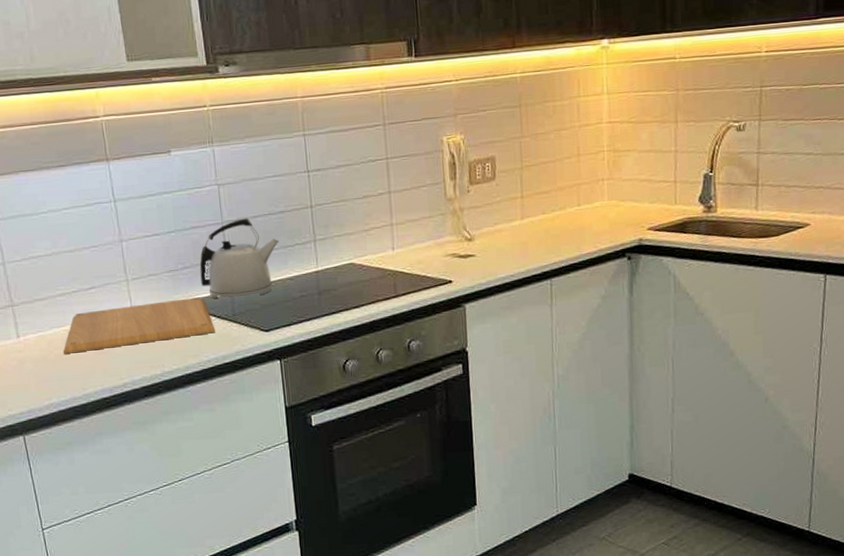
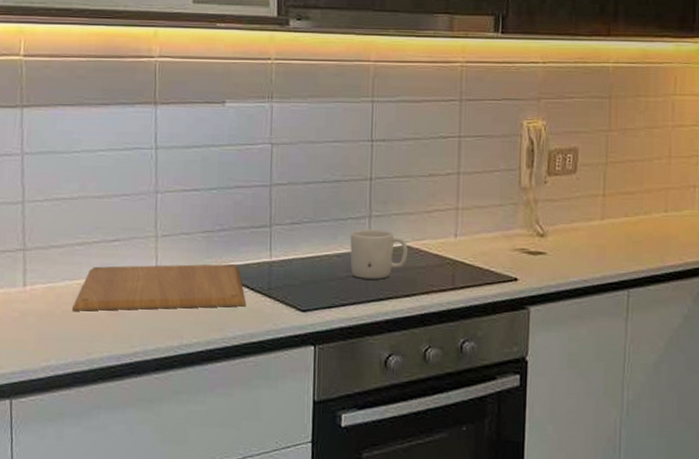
kettle: present [200,218,280,298] -> none [238,183,331,270]
mug: none [298,251,353,297] -> present [349,229,408,280]

